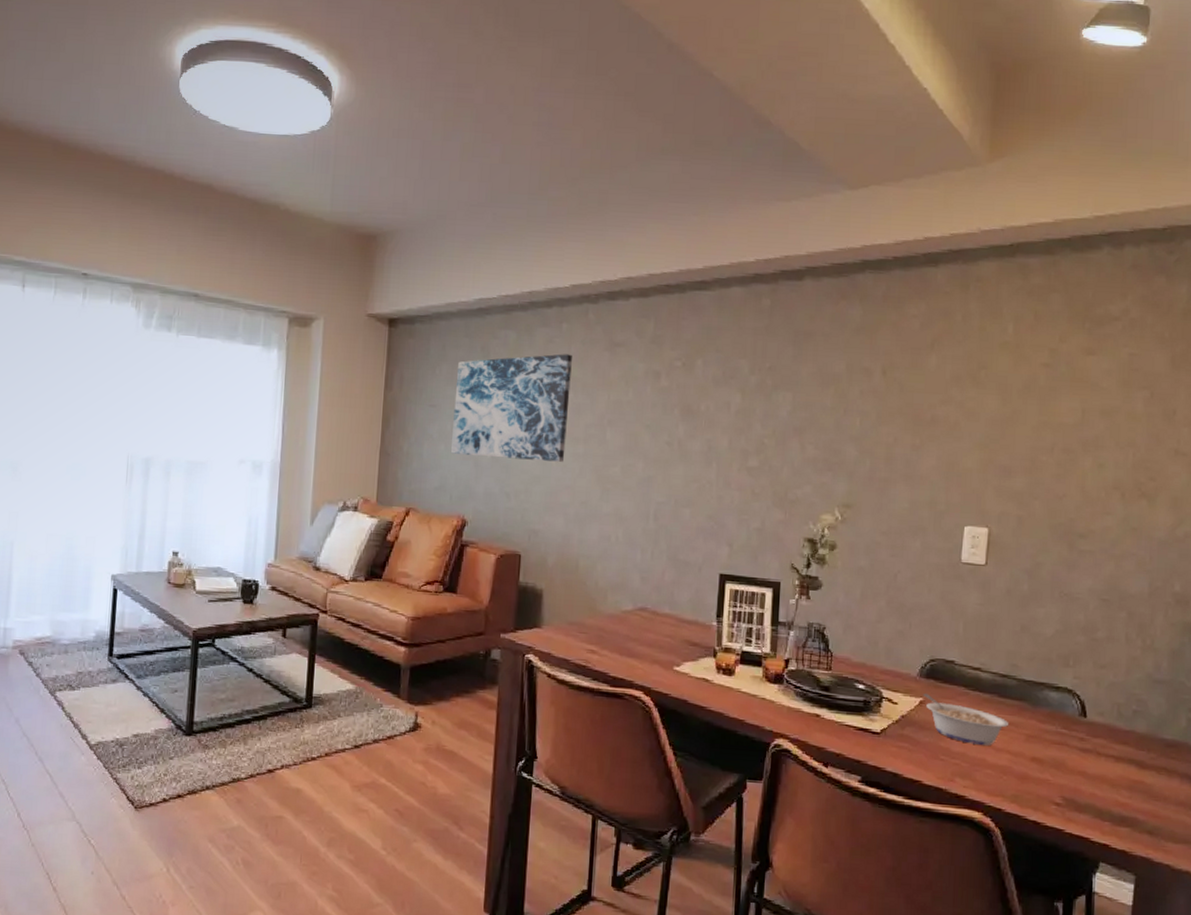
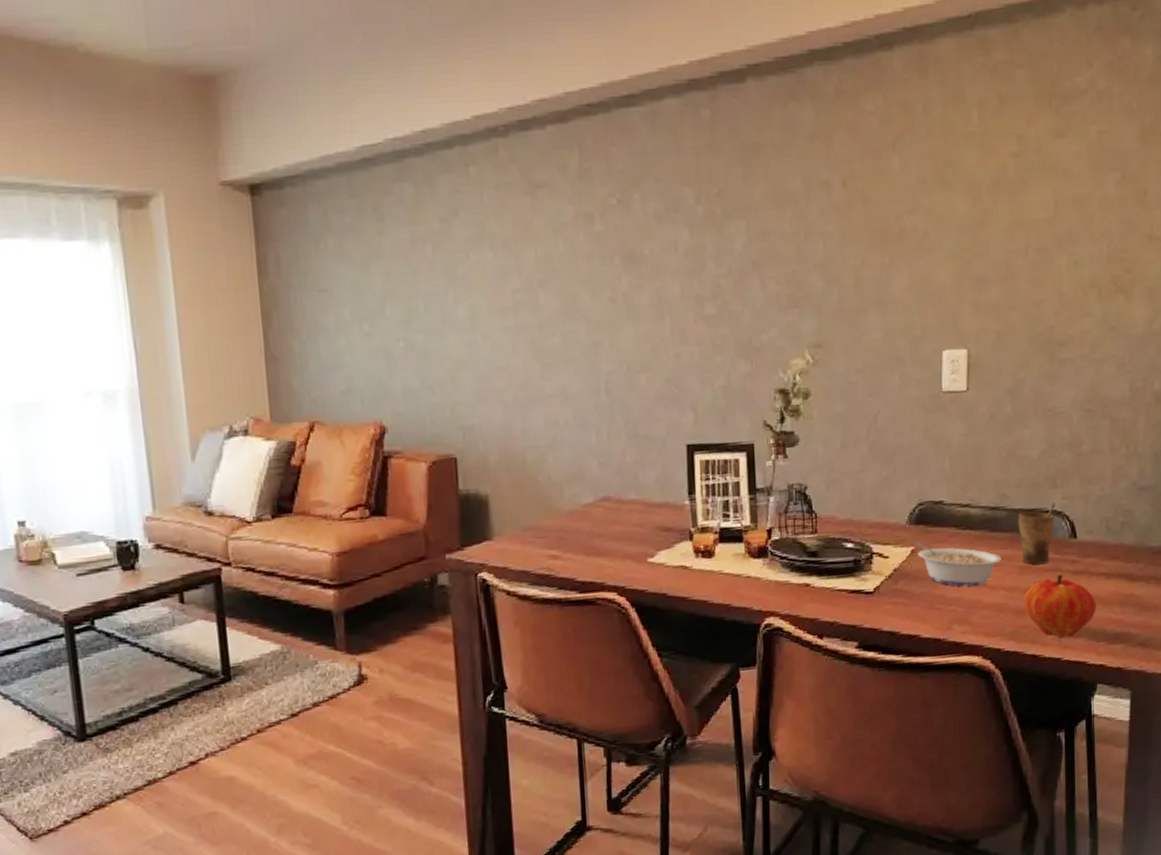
wall art: present [450,354,572,462] -> none [347,204,493,348]
cup: none [1027,680,1067,737] -> present [1018,503,1055,565]
fruit: none [1028,748,1103,811] -> present [1024,573,1096,639]

